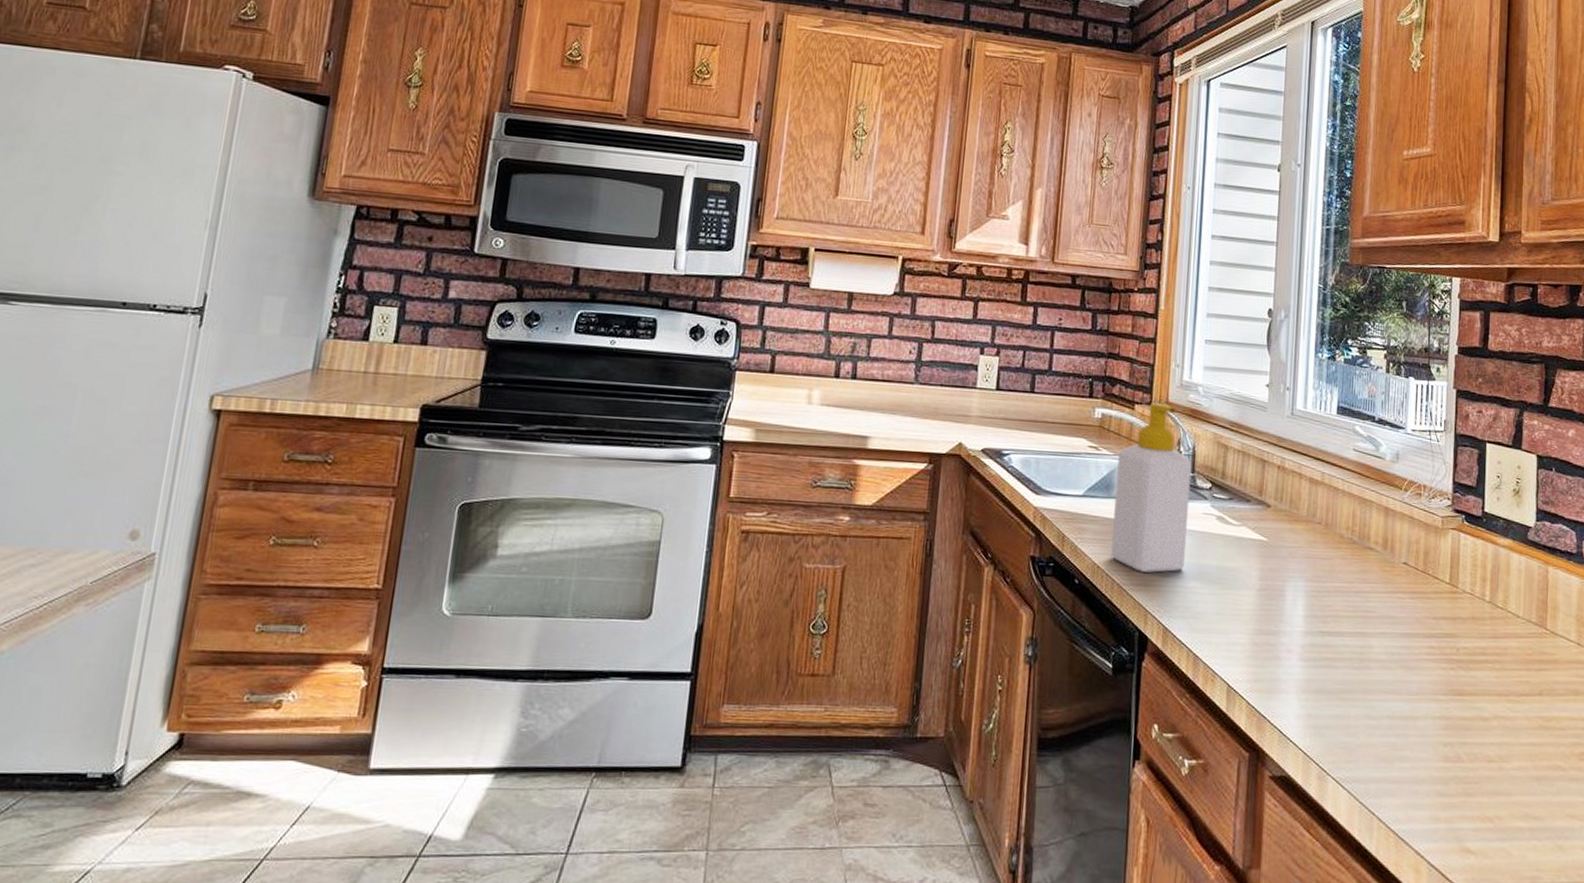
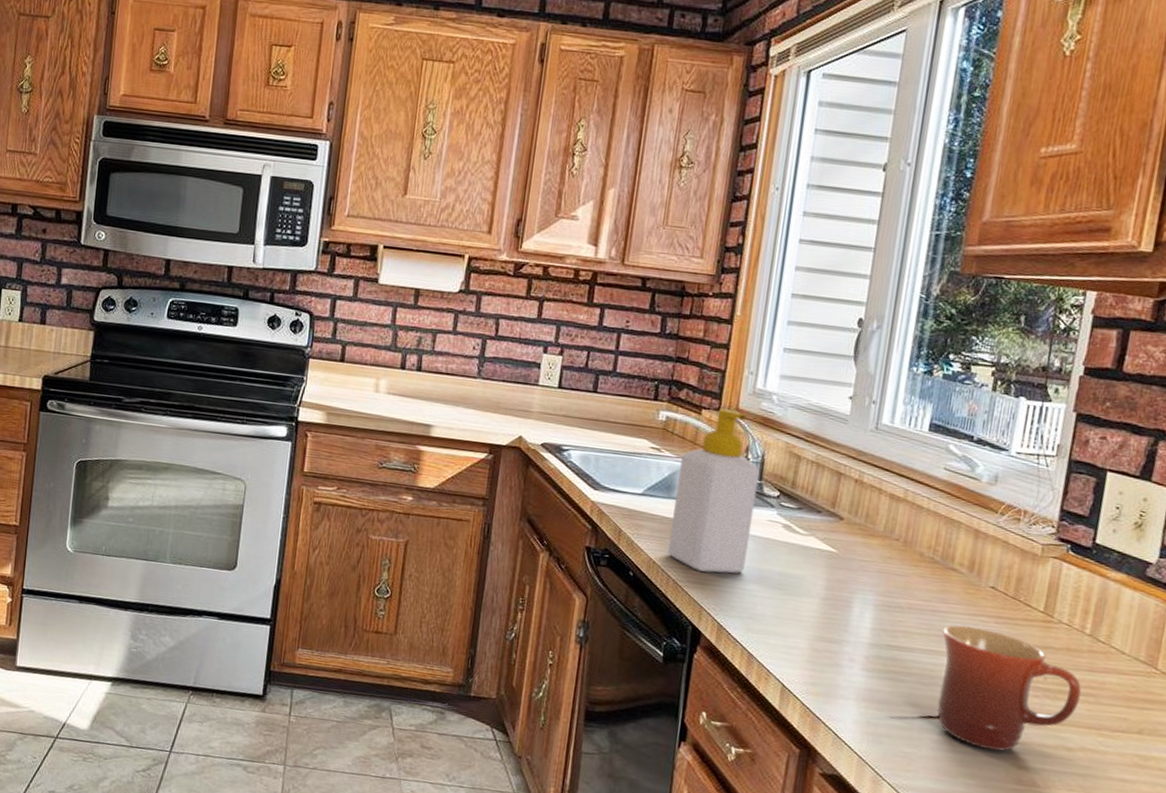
mug: none [1366,604,1489,730] -> present [937,625,1082,752]

